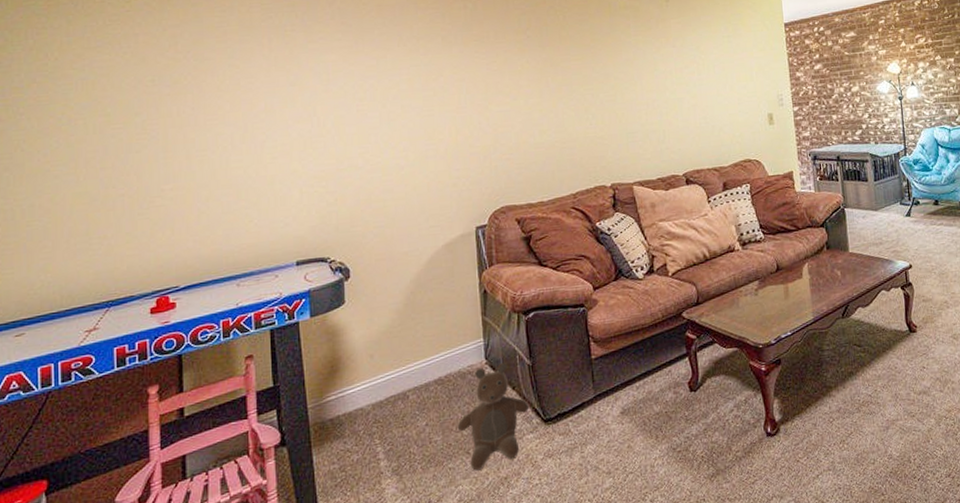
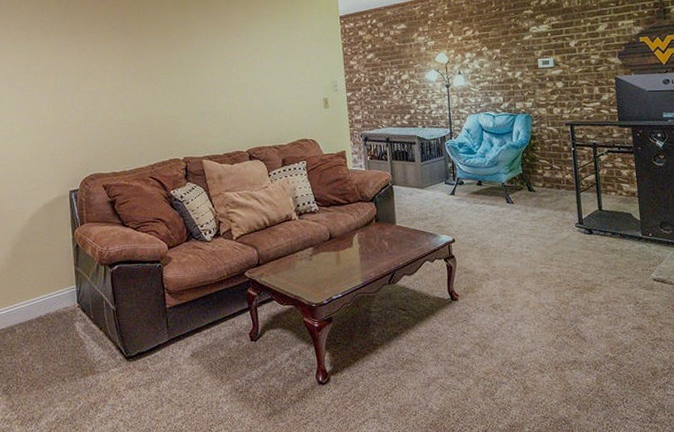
stuffed animal: present [457,362,530,471] -> none [54,306,114,396]

